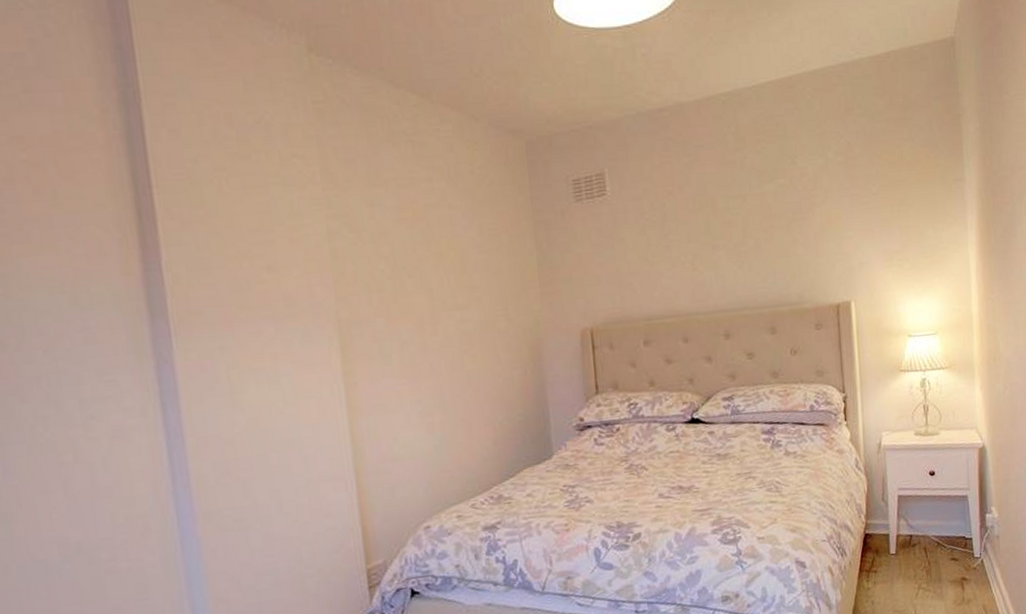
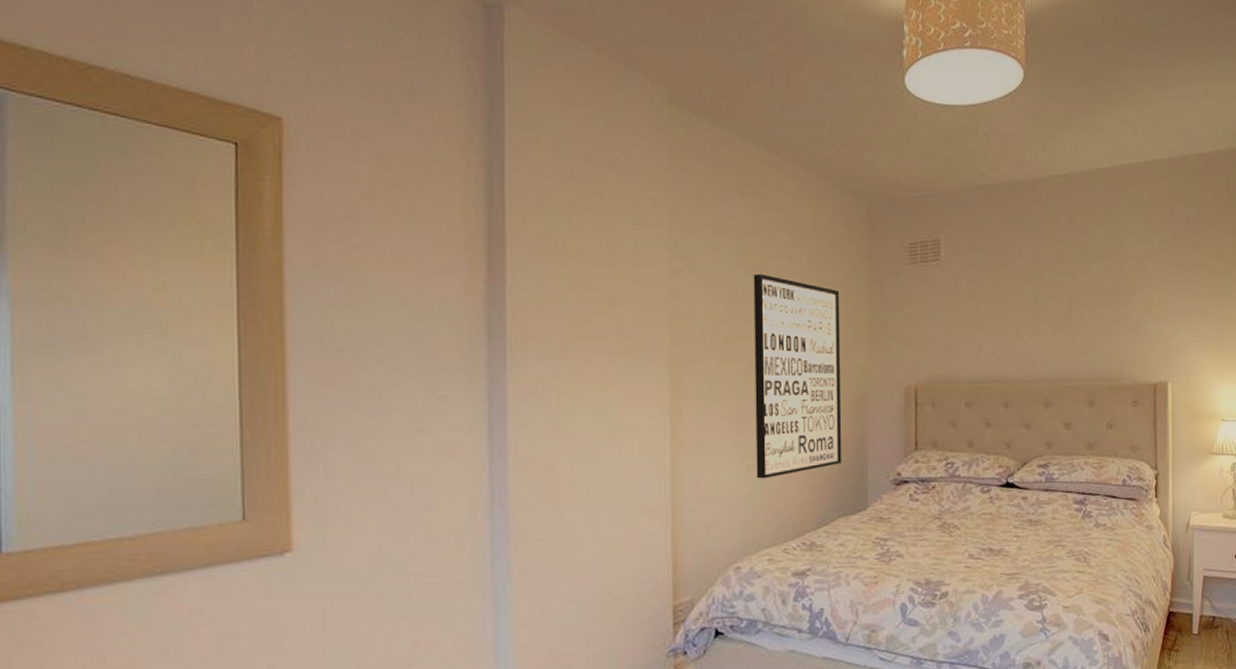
wall art: none [414,225,523,437] -> present [753,273,842,479]

